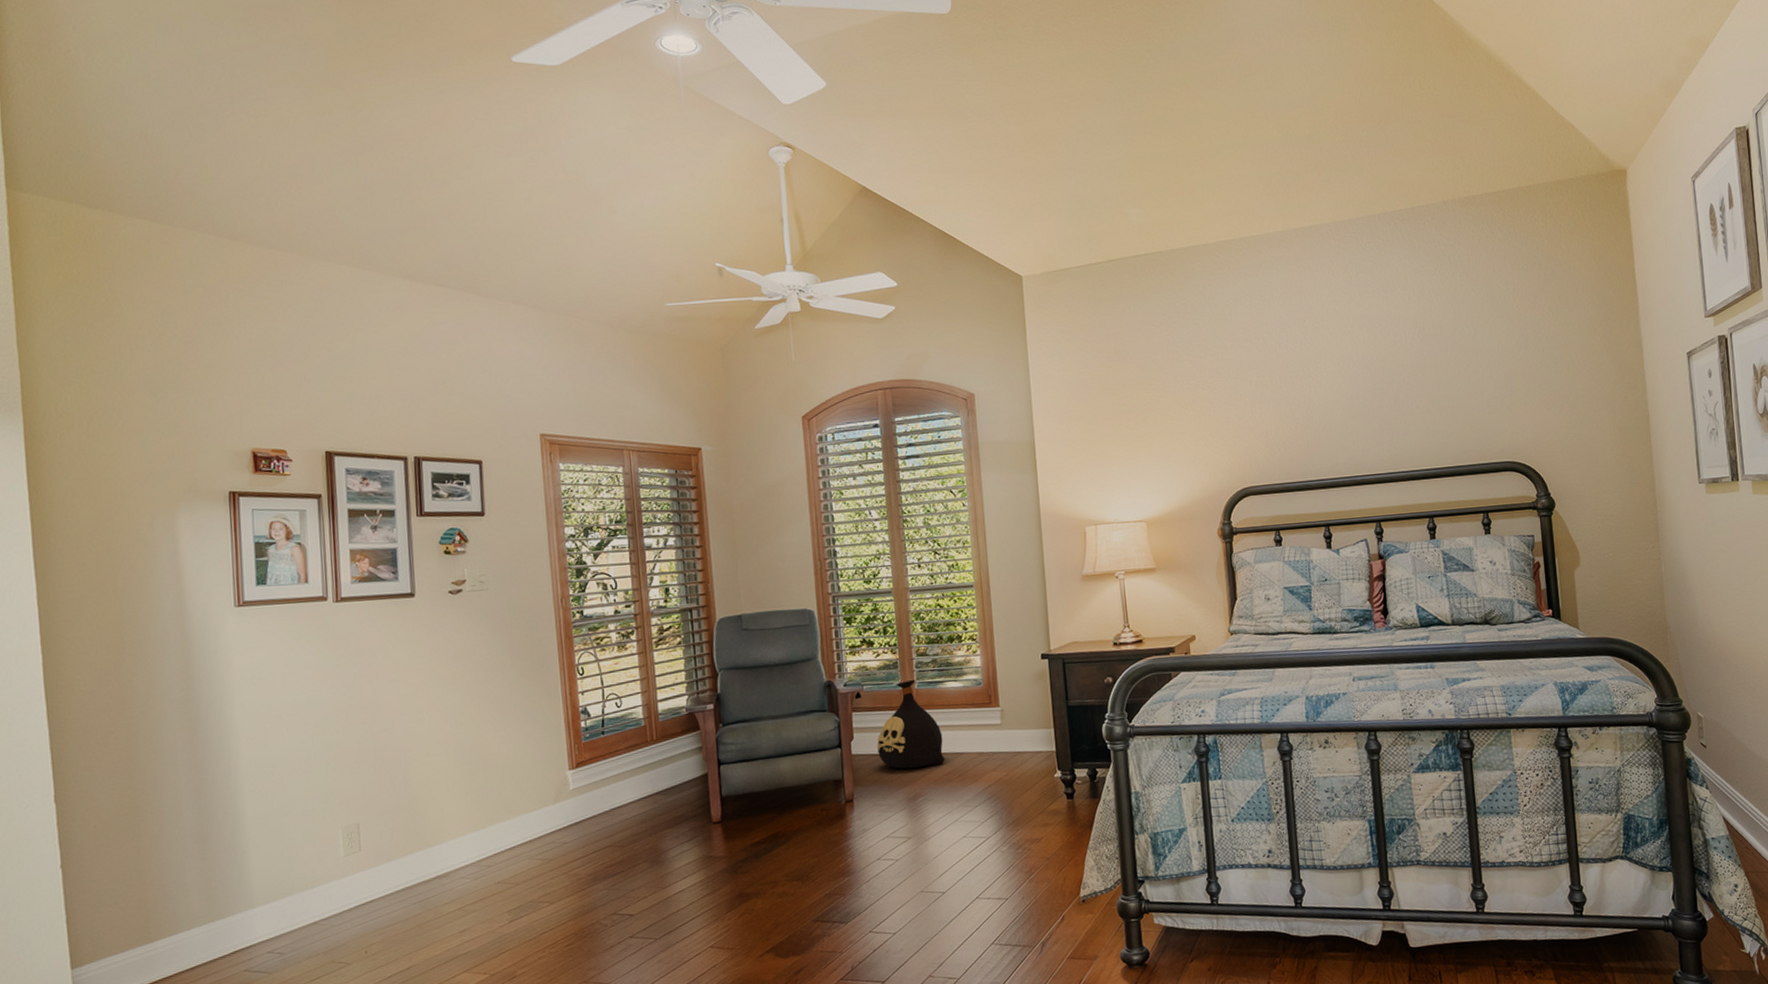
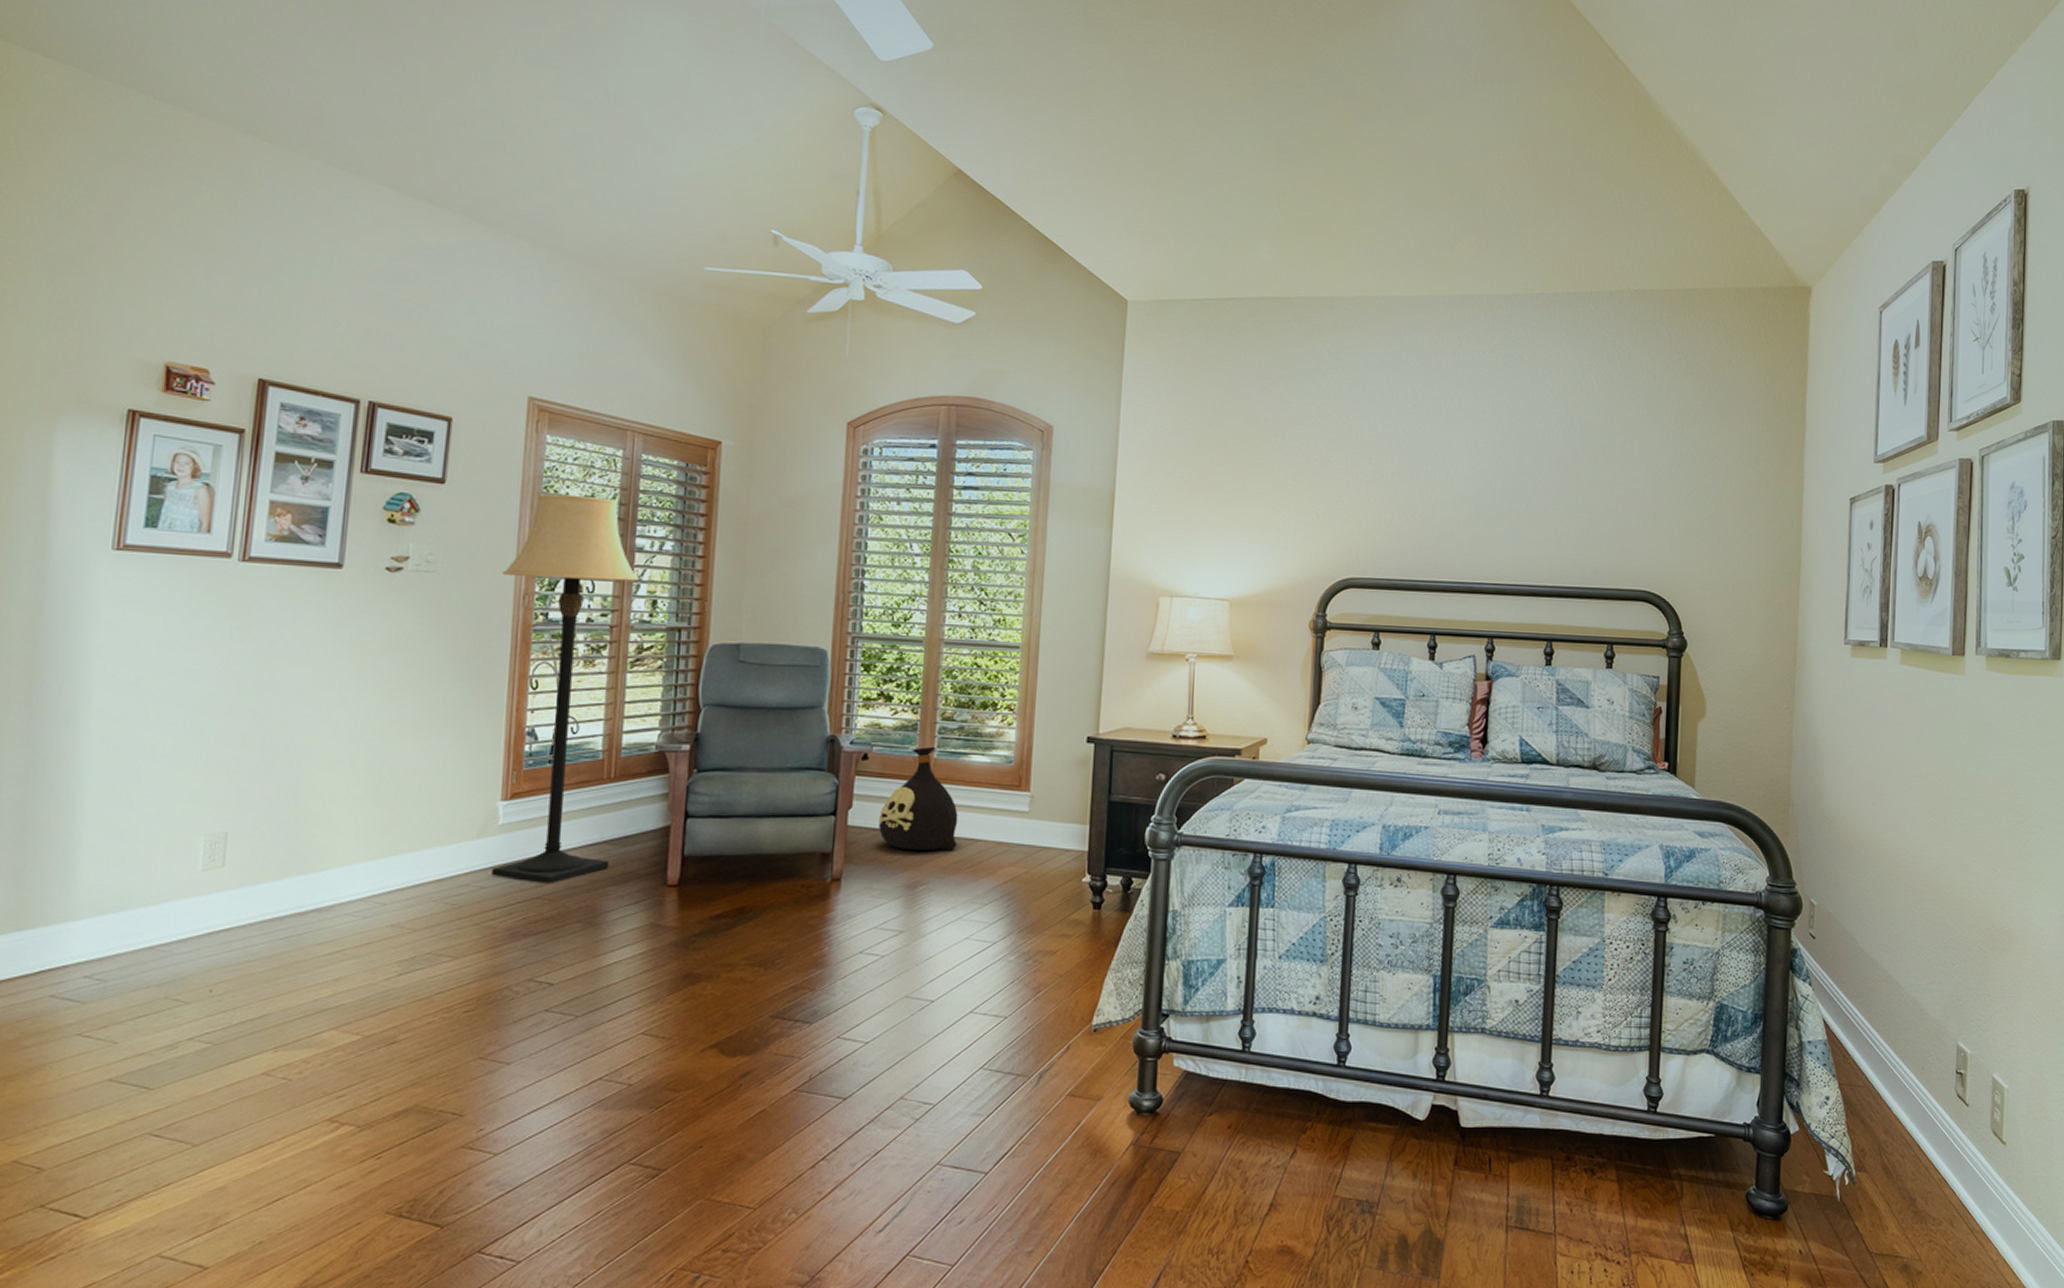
lamp: none [540,509,663,834] -> present [492,494,640,883]

